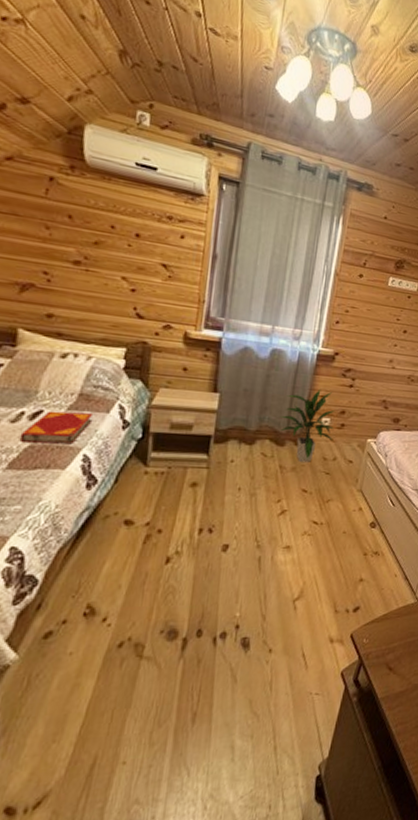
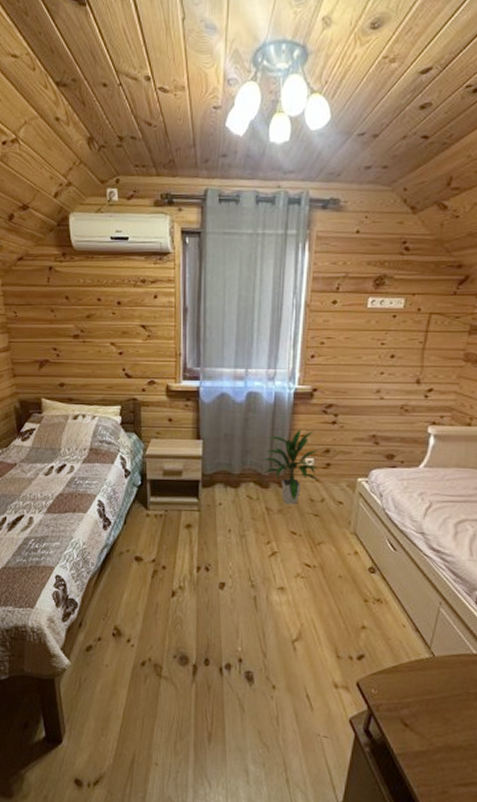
hardback book: present [19,410,94,445] -> none [52,464,102,492]

